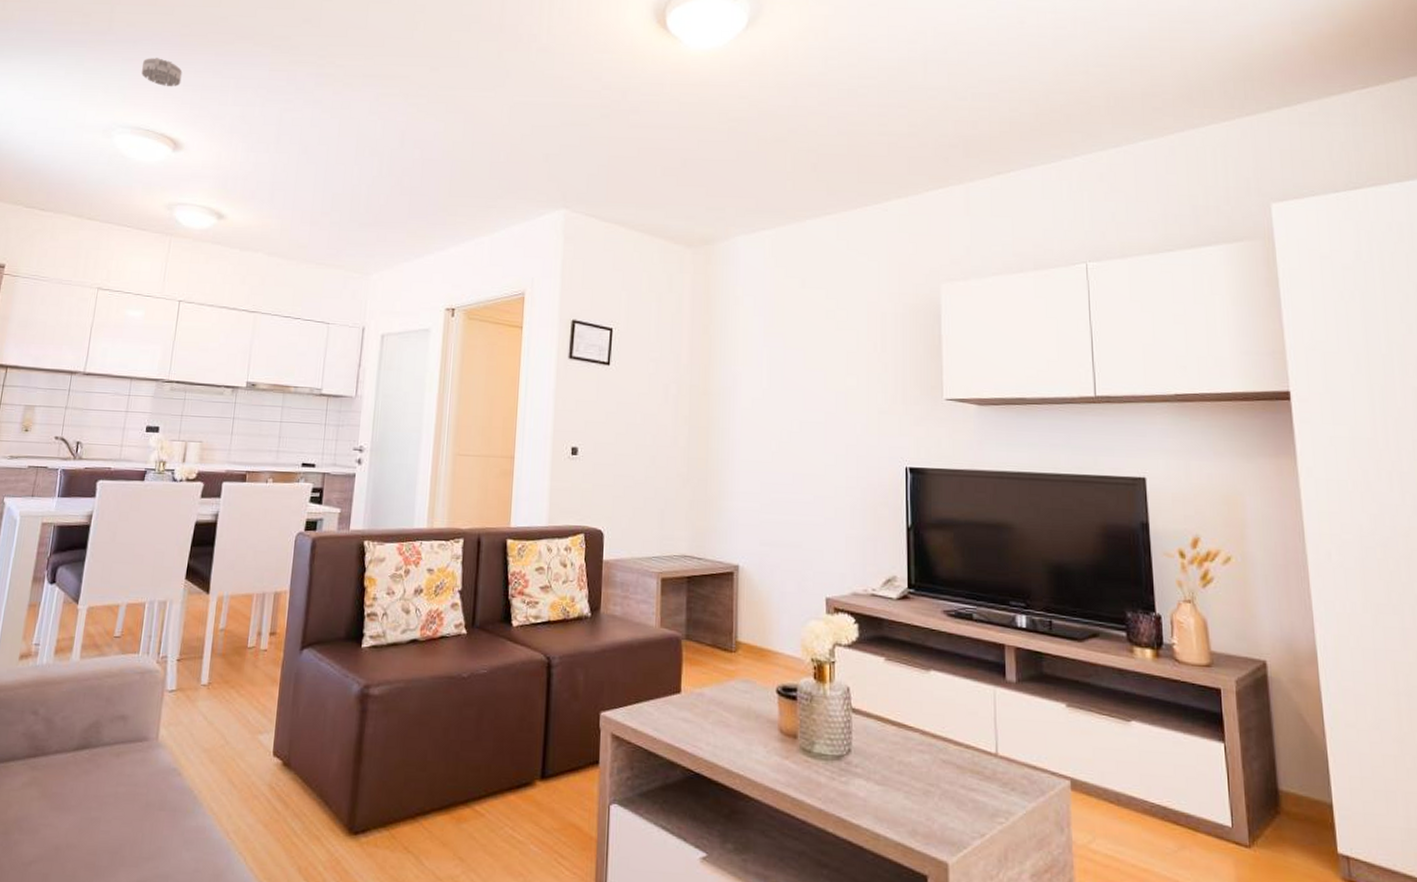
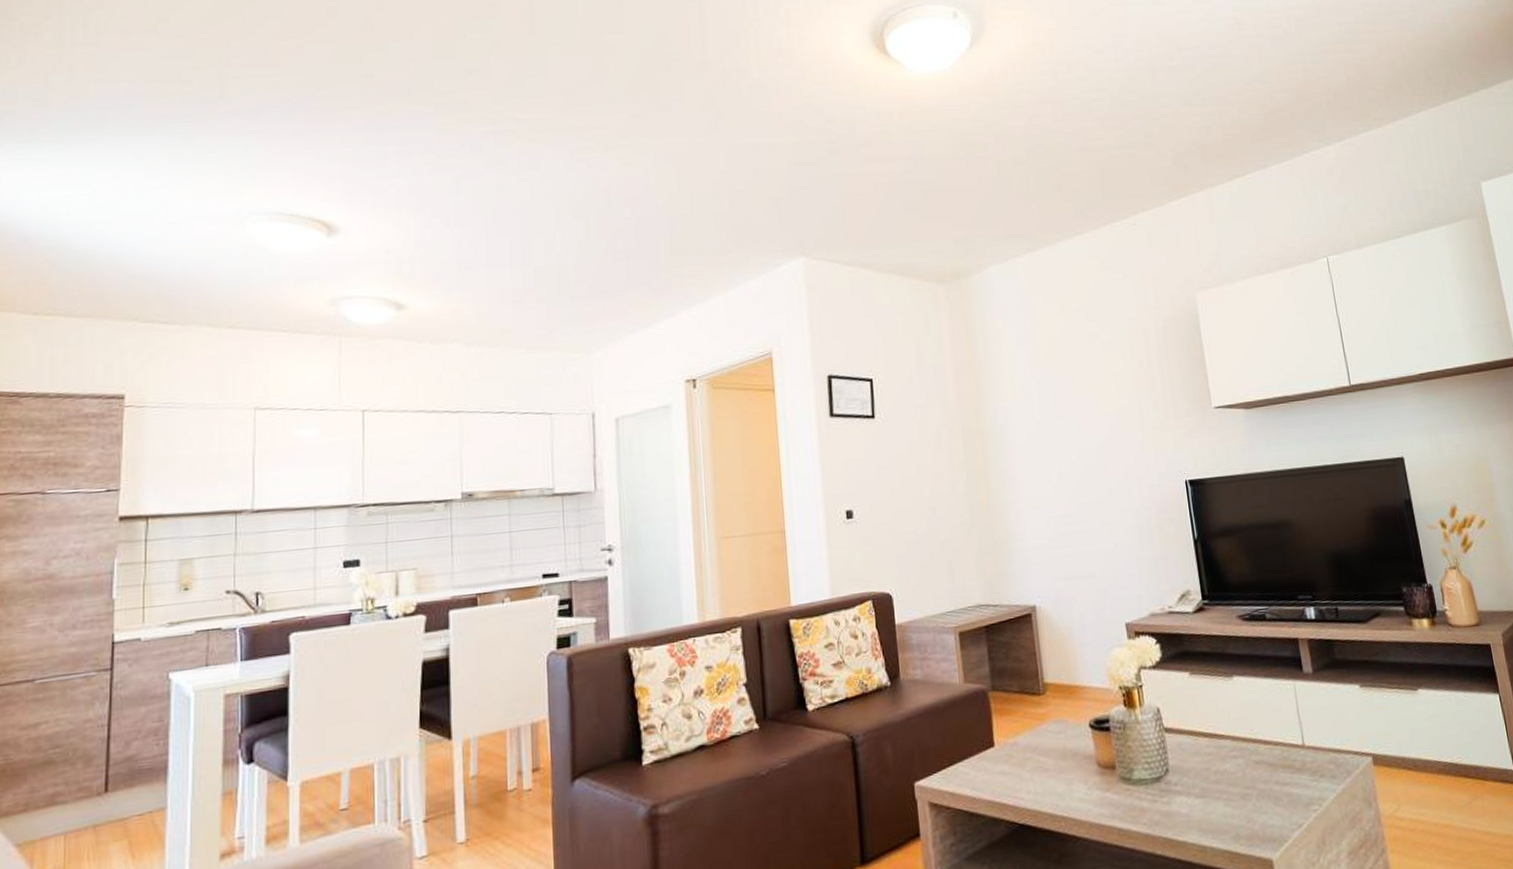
smoke detector: present [141,58,183,87] -> none [272,128,326,162]

